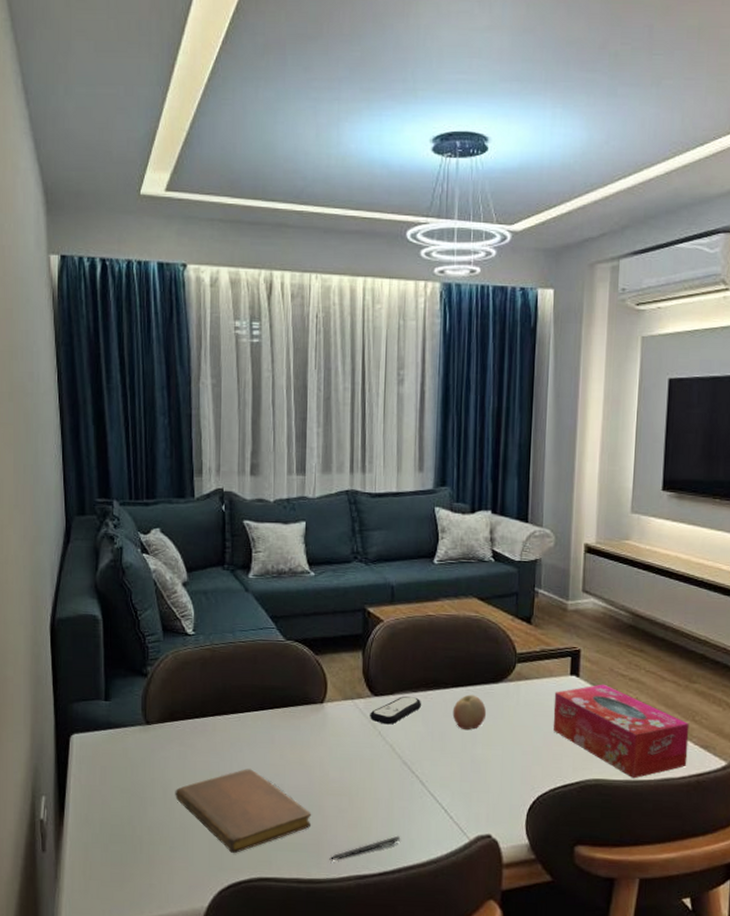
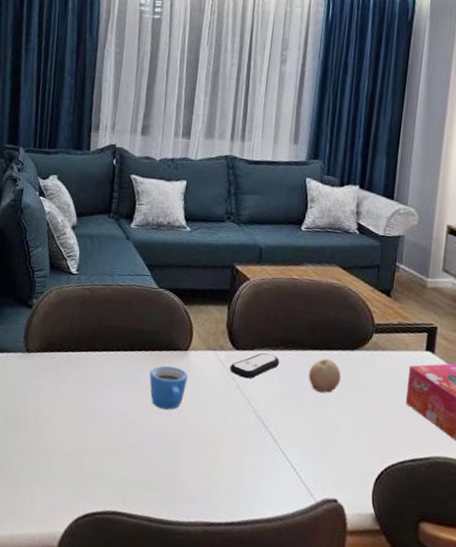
notebook: present [175,769,312,853] -> none [45,404,168,484]
mug: none [284,721,326,767] -> present [149,365,188,410]
pen: present [329,835,401,861] -> none [180,488,250,505]

